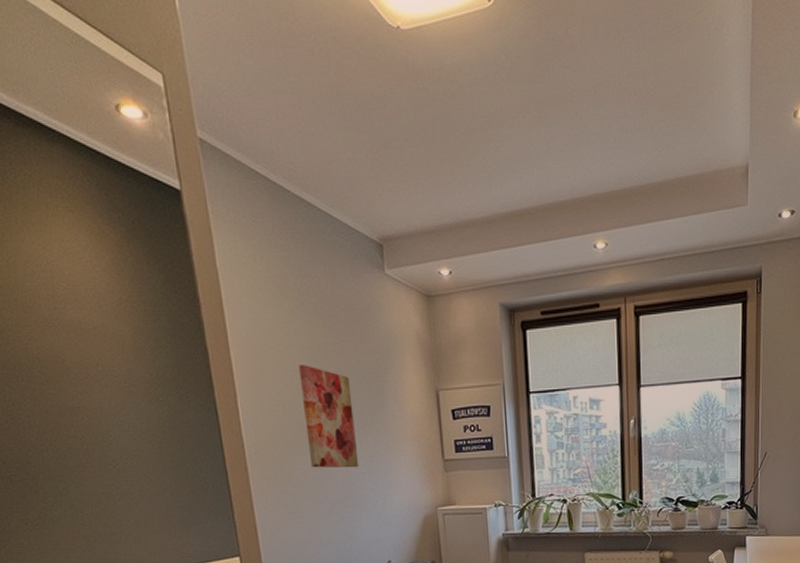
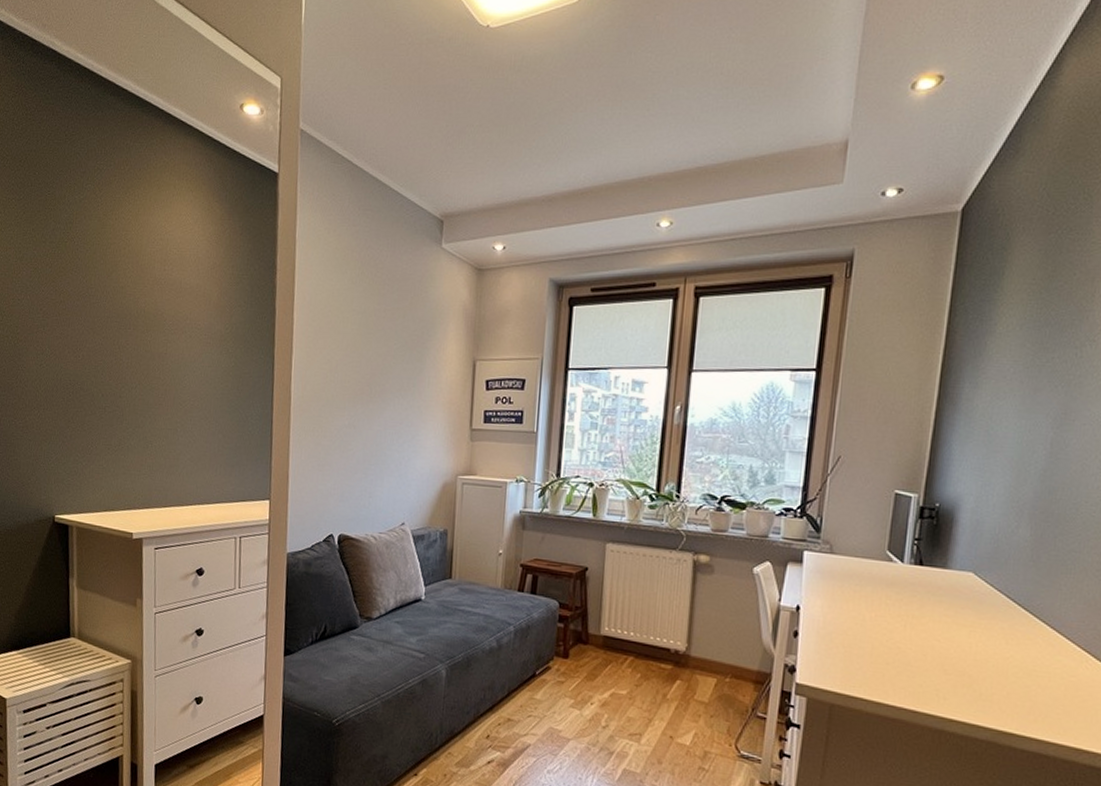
wall art: present [298,365,359,468] -> none [346,328,394,429]

